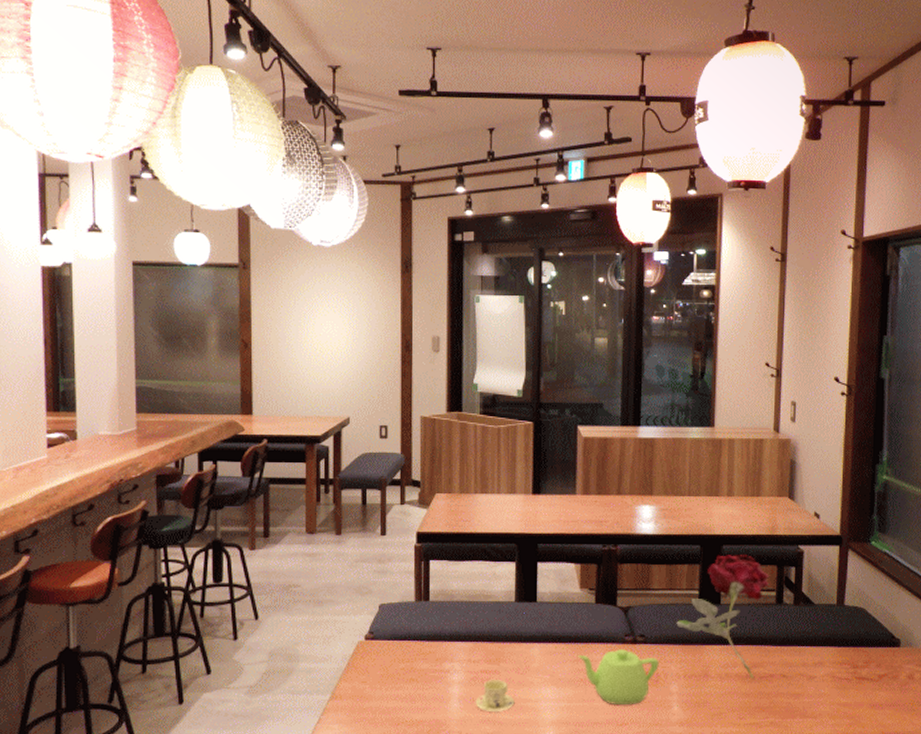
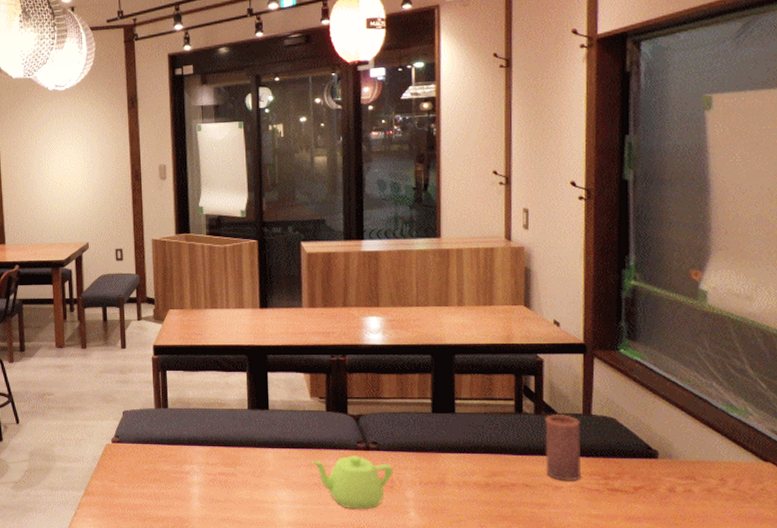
cup and saucer: present [475,680,515,711] -> none [214,482,252,511]
flower: present [676,555,769,679] -> none [409,364,506,487]
candle: none [801,604,835,670] -> present [545,413,582,480]

